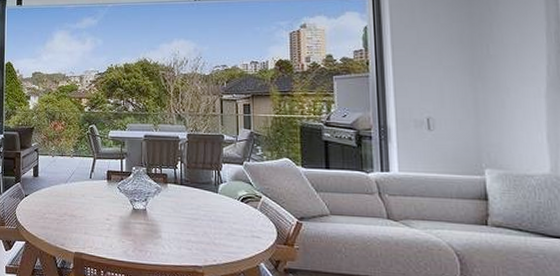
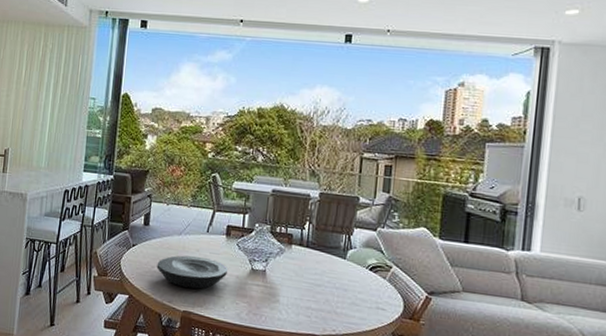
plate: none [48,201,112,231] -> present [156,255,229,289]

